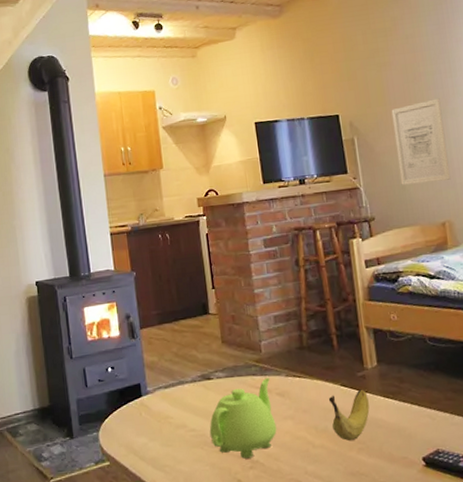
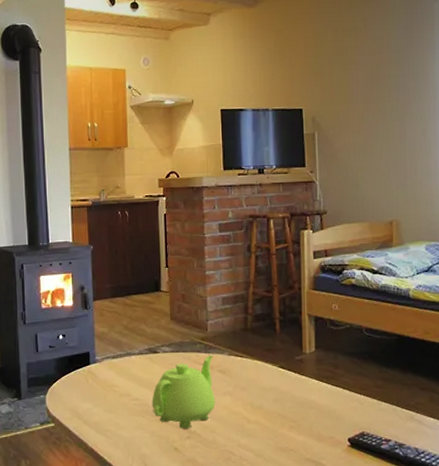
fruit: present [328,389,370,441] -> none [266,372,304,419]
wall art: present [391,98,451,185] -> none [353,101,403,182]

